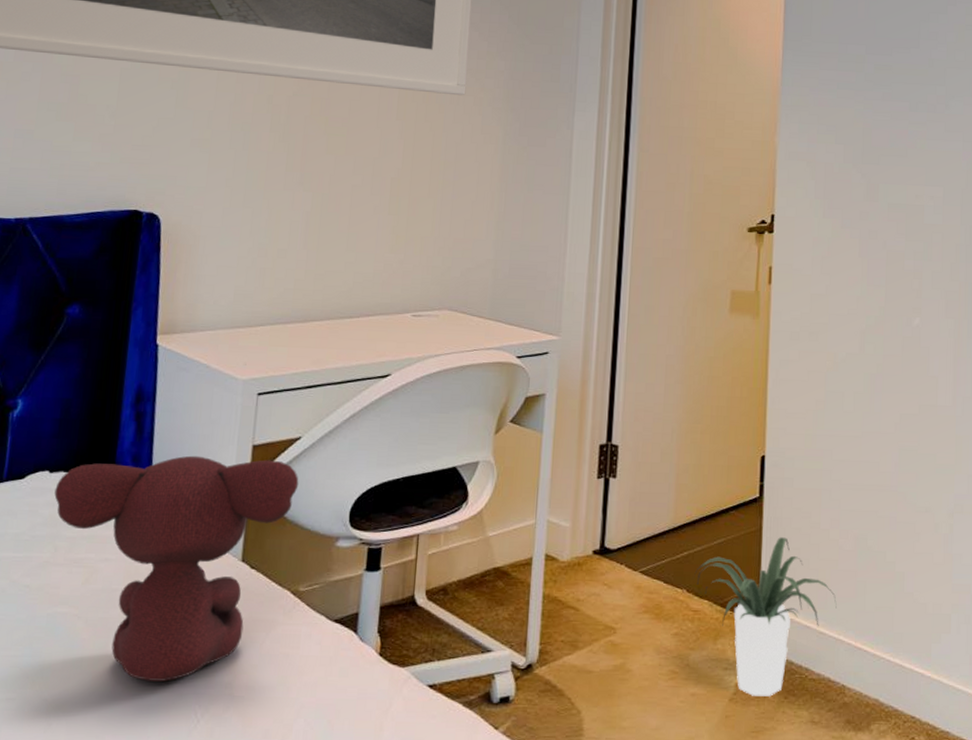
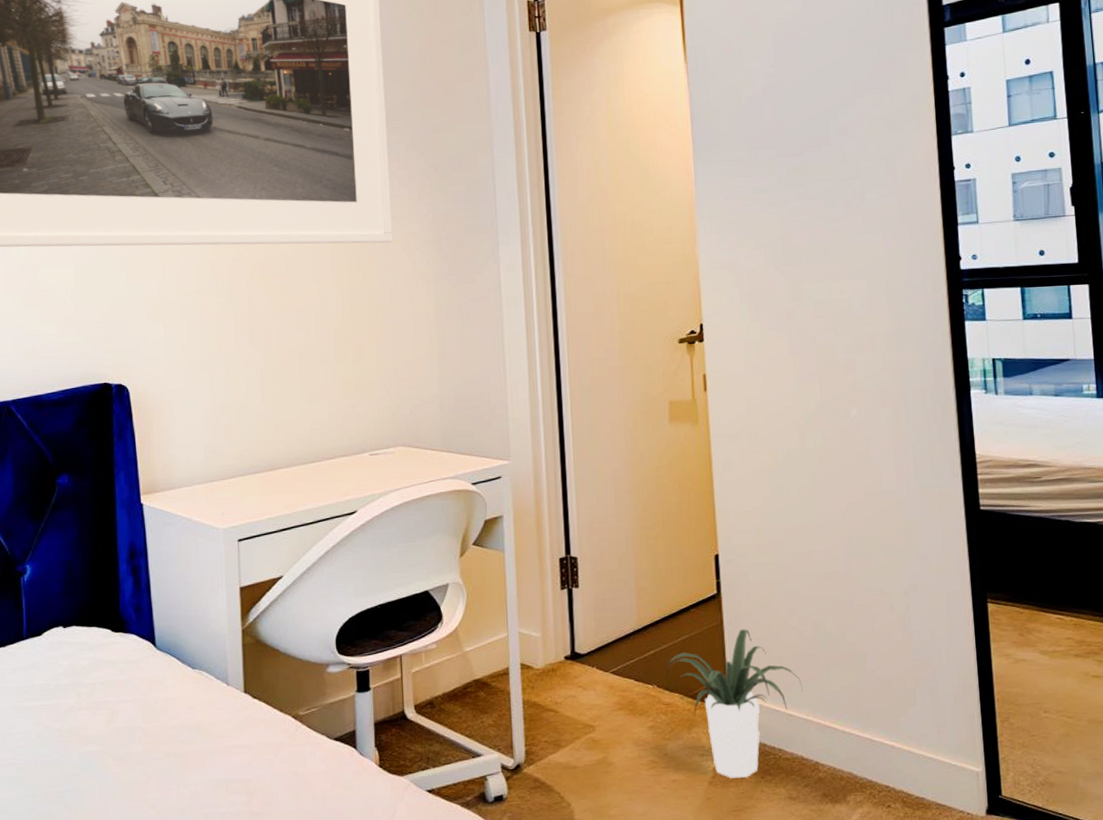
teddy bear: present [54,455,299,682] -> none [70,599,286,805]

